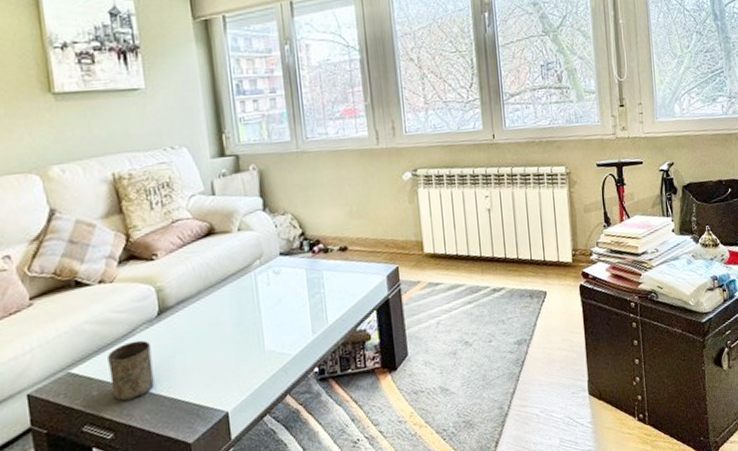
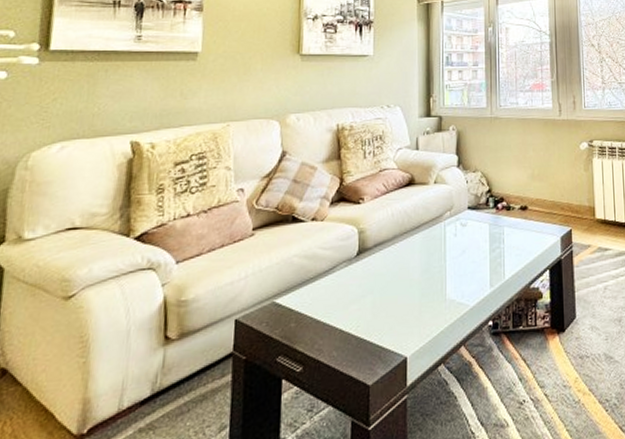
cup: present [107,340,155,401] -> none [308,277,347,336]

